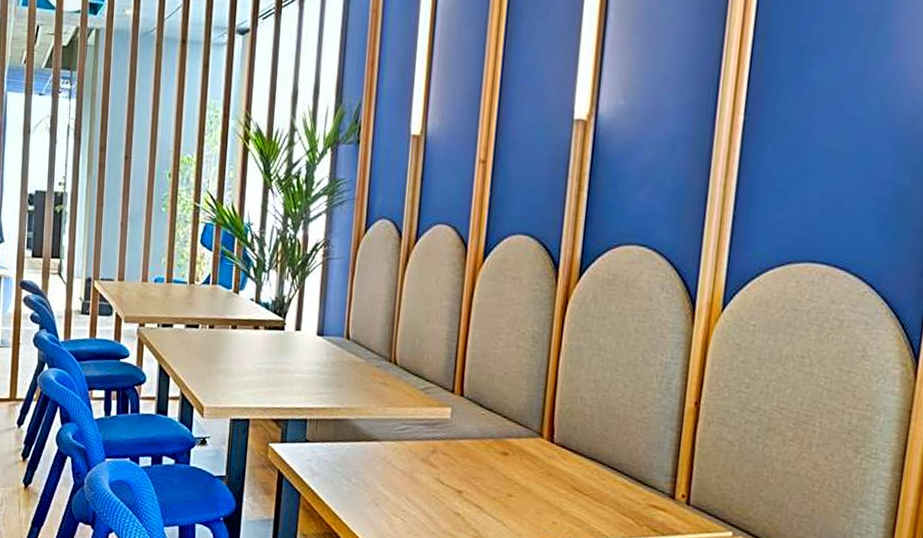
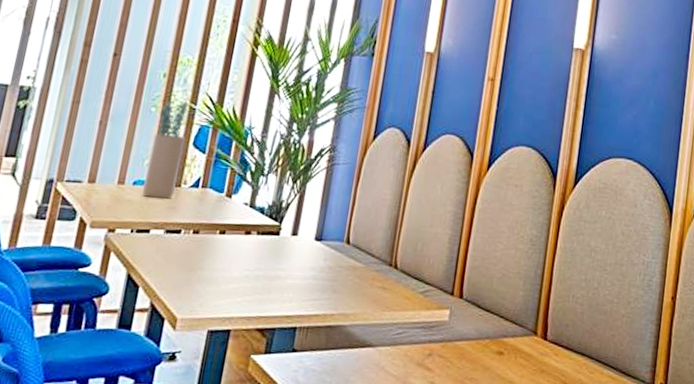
vase: none [163,193,195,295] -> present [142,94,191,199]

